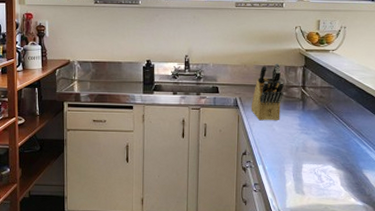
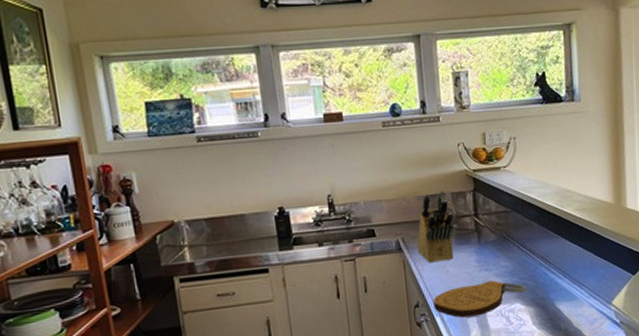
cutting board: none [258,143,340,170] -> present [433,280,527,318]

